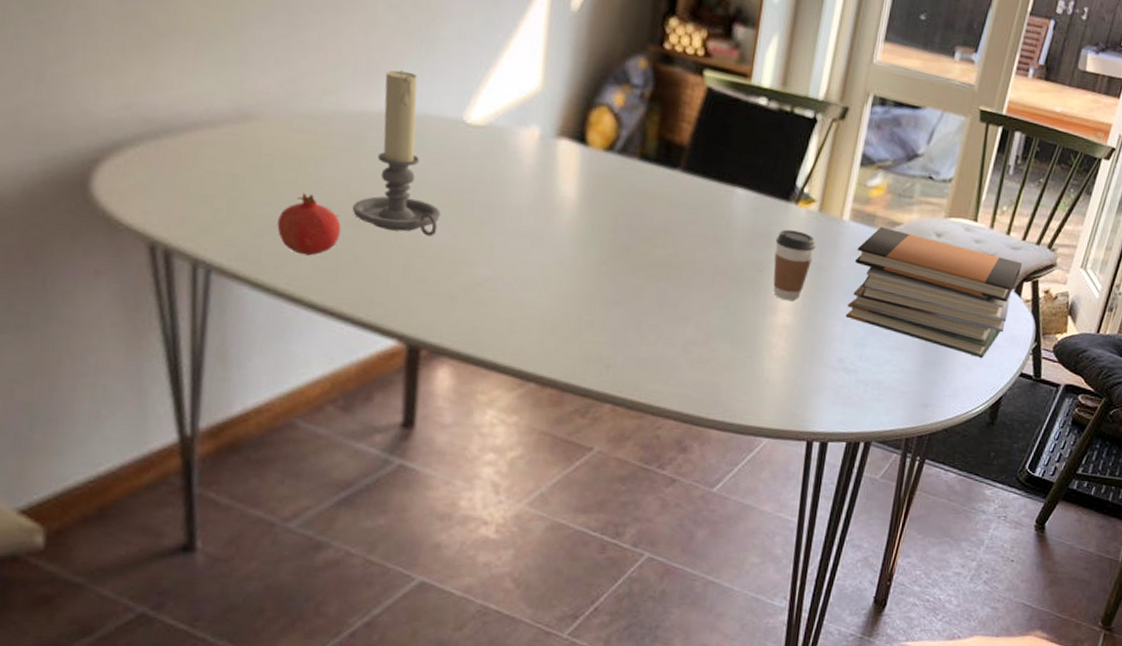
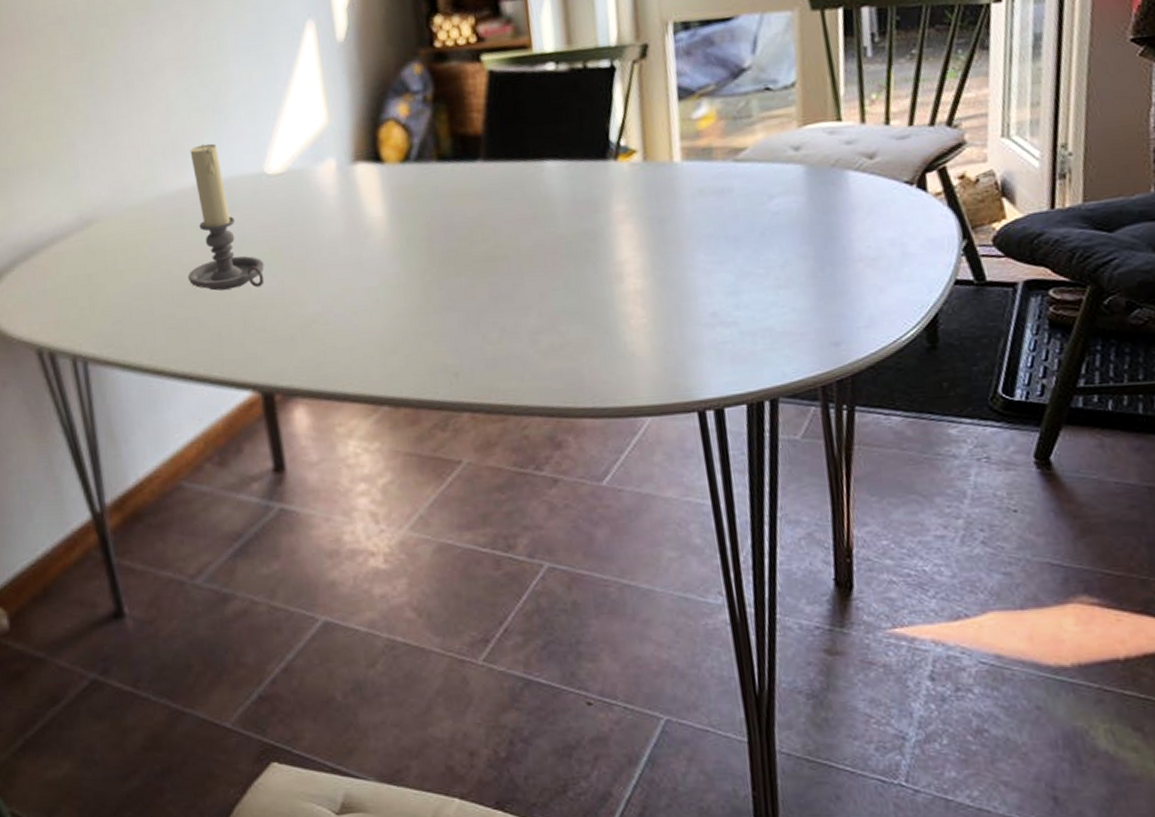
fruit: present [277,192,341,256] -> none [130,274,183,331]
coffee cup: present [773,229,816,301] -> none [602,187,651,264]
book stack: present [845,226,1023,358] -> none [699,151,918,274]

